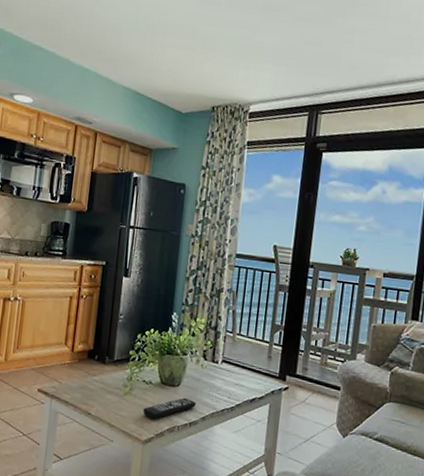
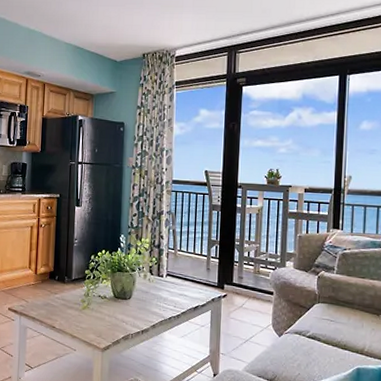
remote control: present [143,397,196,419] -> none [100,309,146,329]

